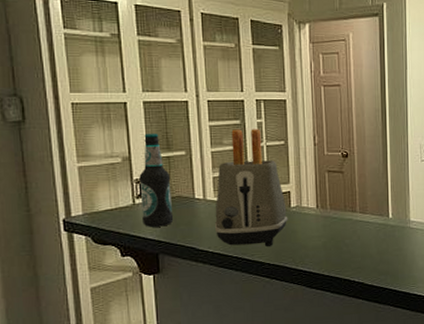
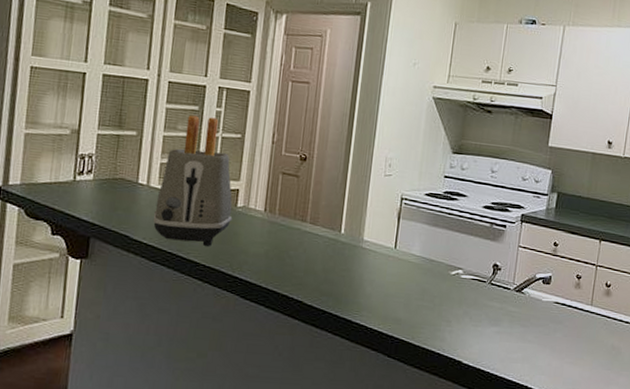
bottle: present [139,134,174,227] -> none [79,108,117,209]

